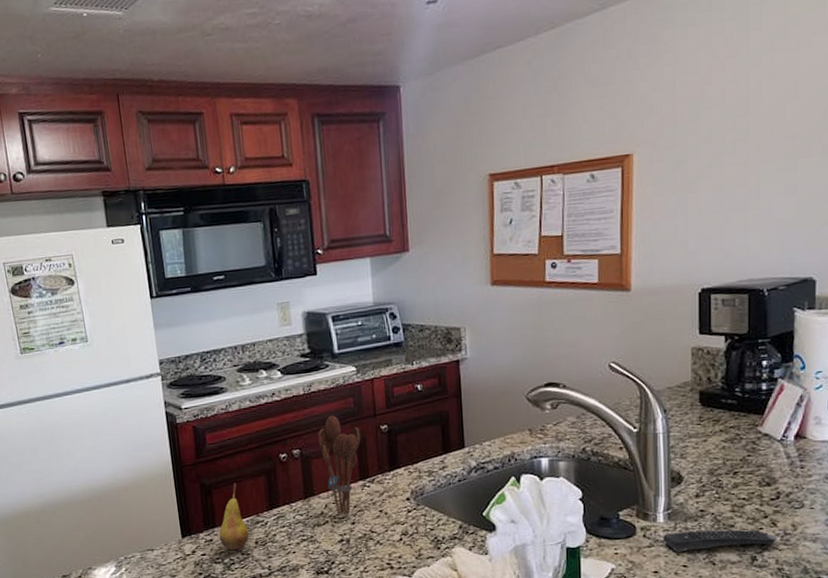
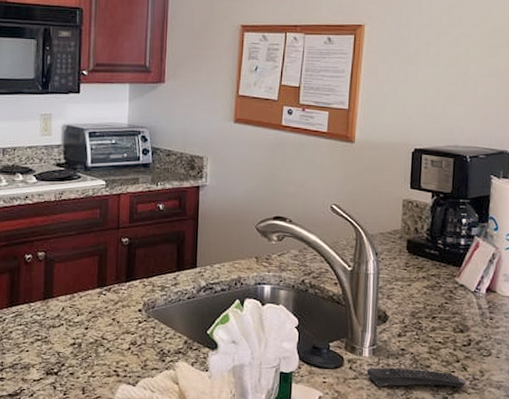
utensil holder: present [318,415,361,517] -> none [63,223,103,322]

